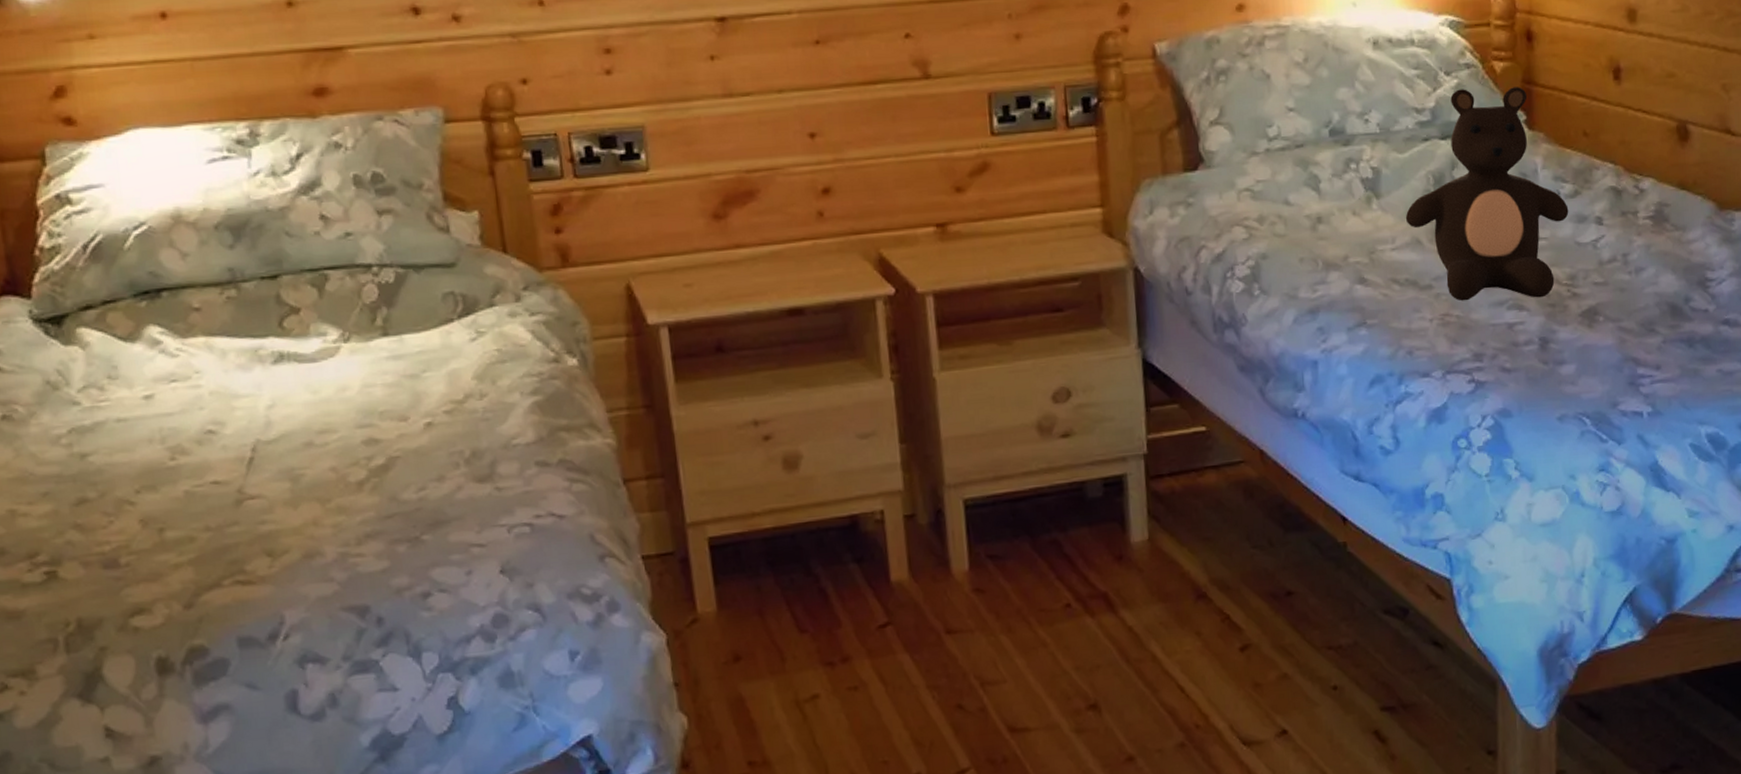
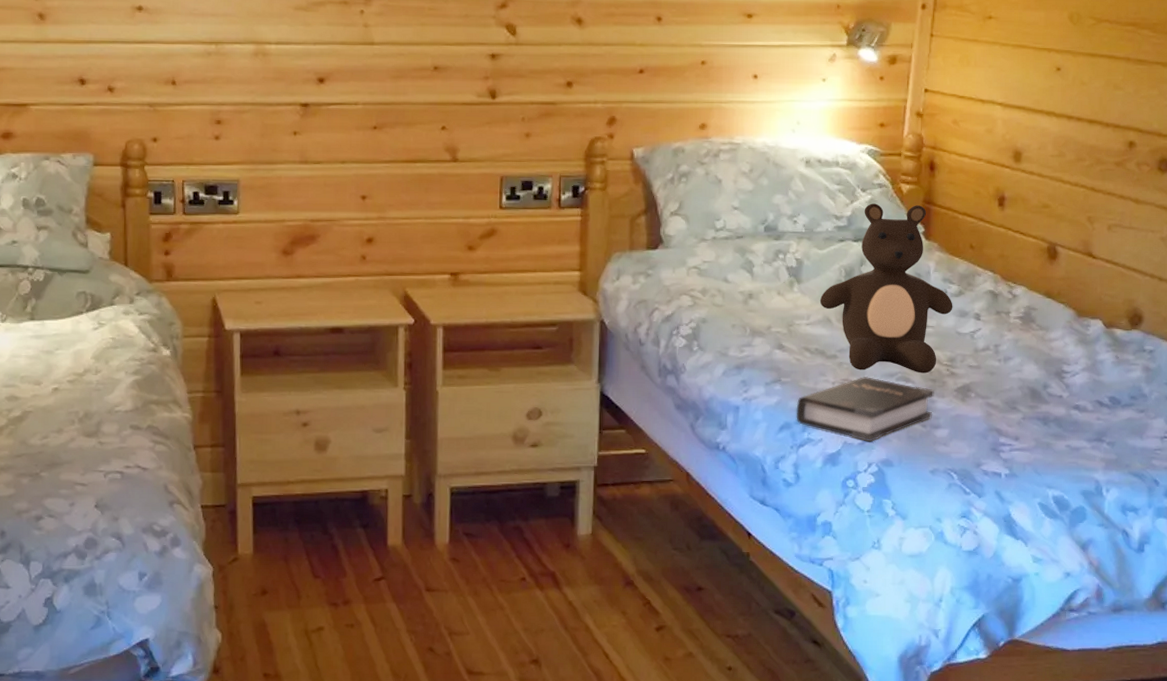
hardback book: none [1388,308,1555,390] -> present [796,377,934,442]

